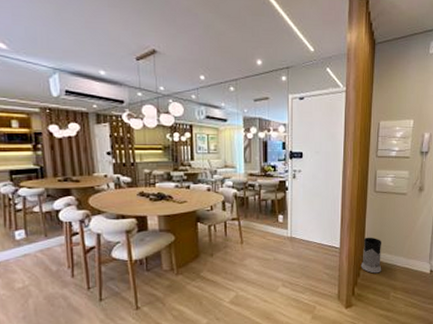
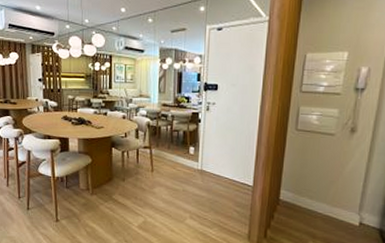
air purifier: present [361,237,382,274] -> none [275,178,301,218]

